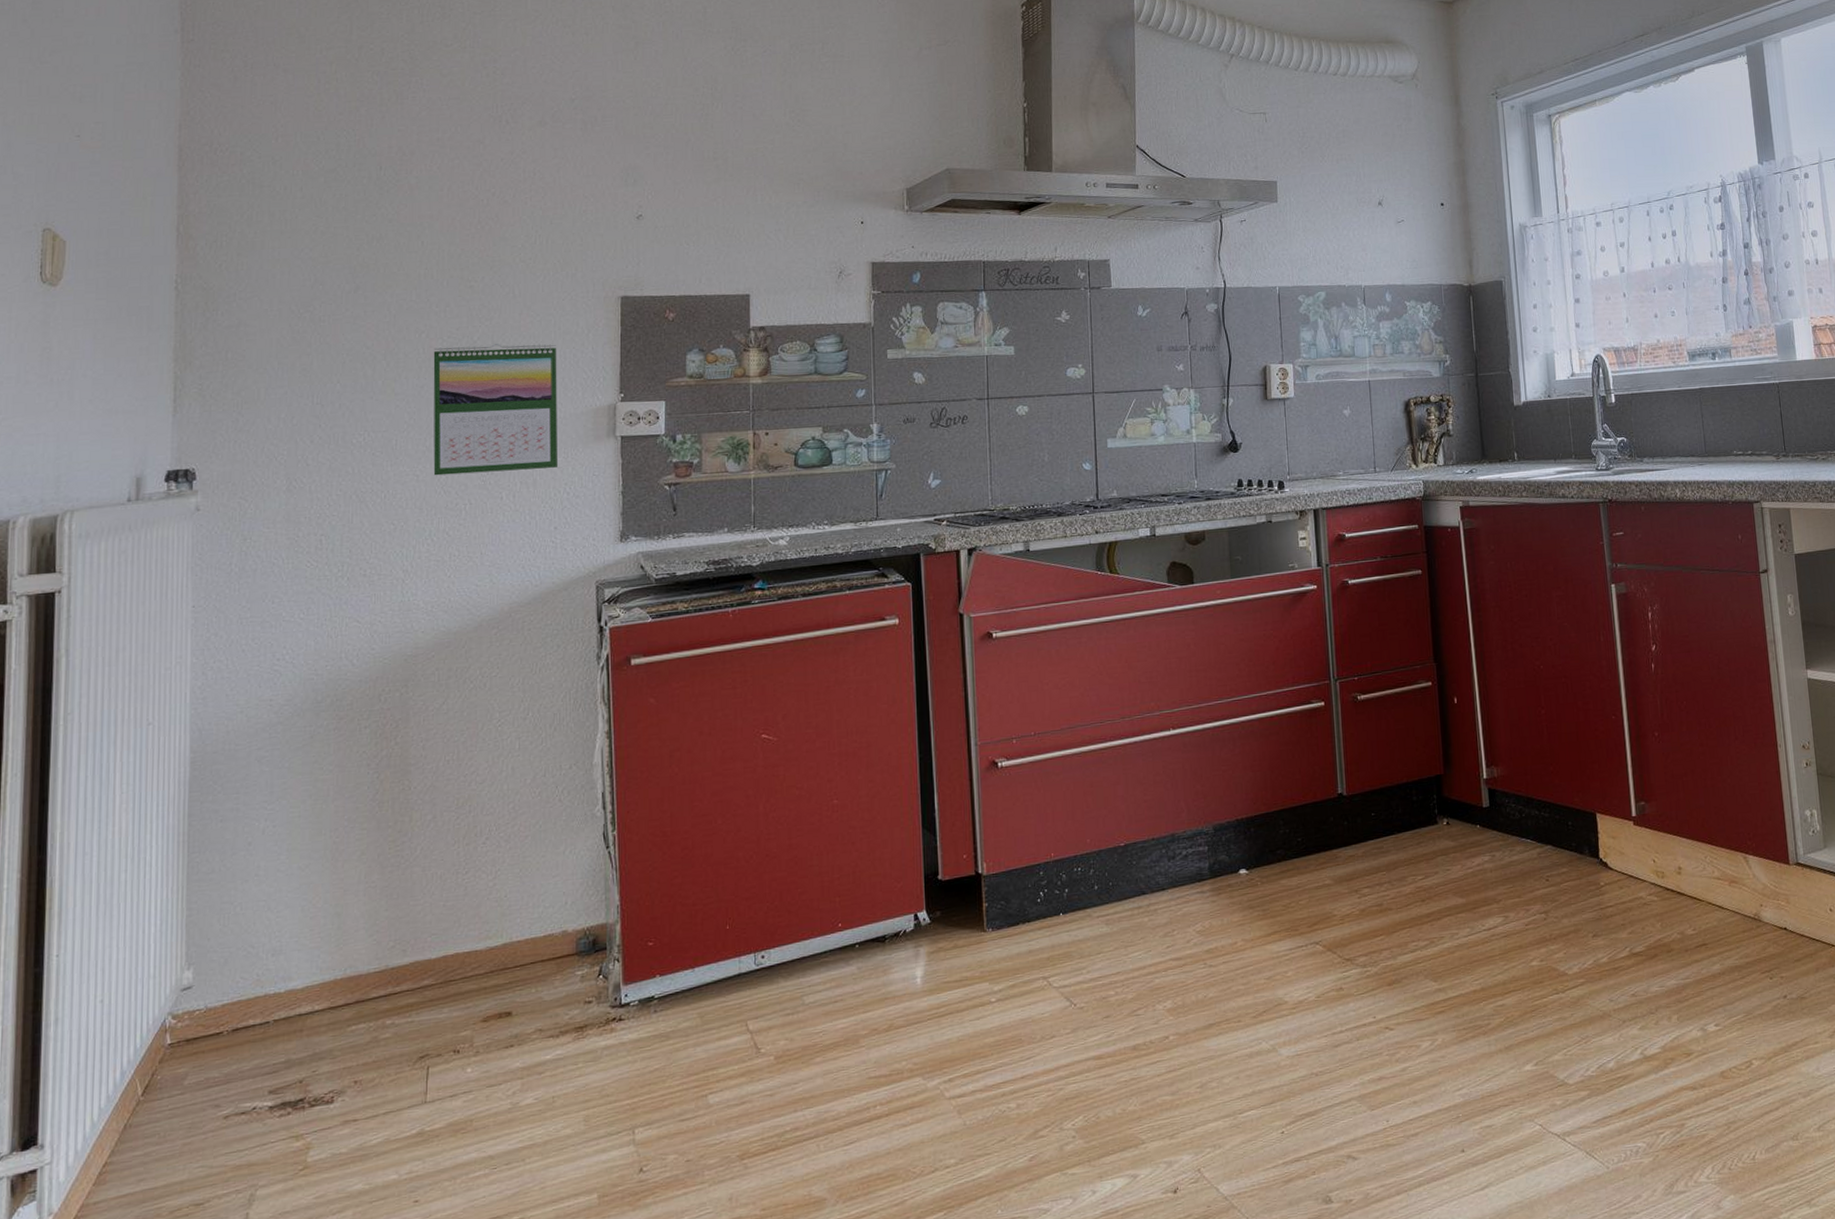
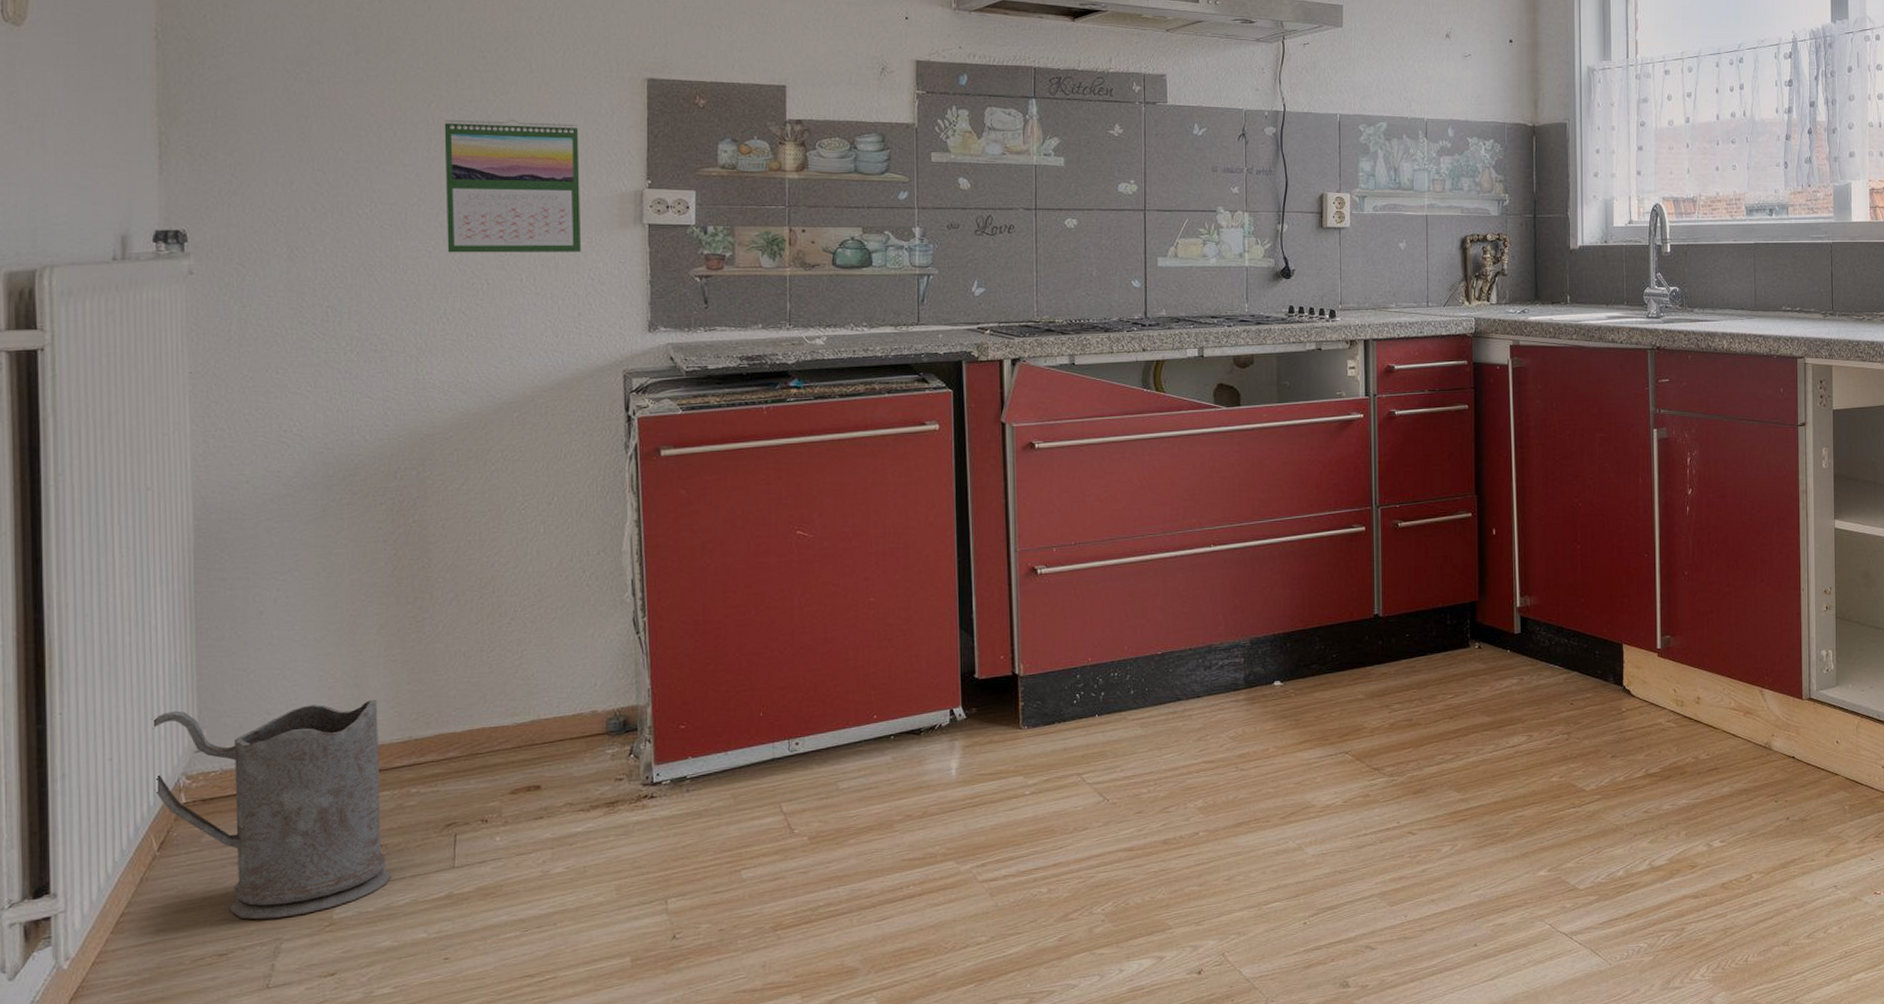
jug: none [141,927,365,1166] -> present [151,699,392,920]

